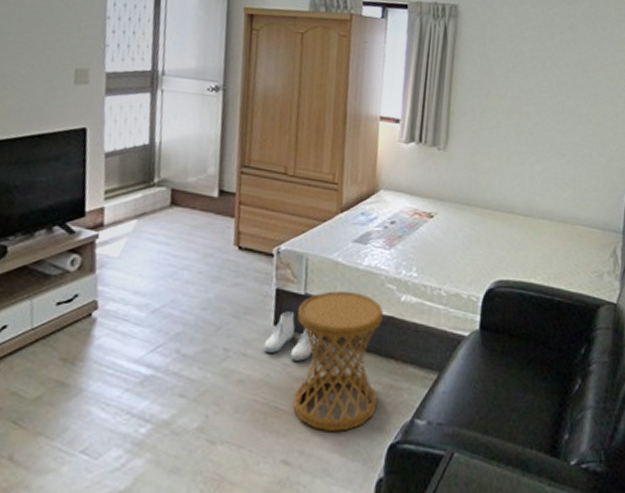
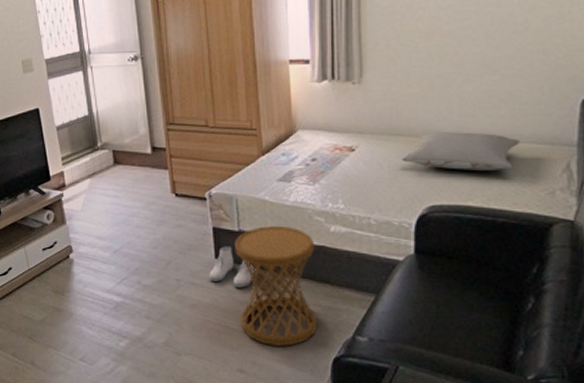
pillow: none [476,207,578,251] -> present [402,132,520,170]

